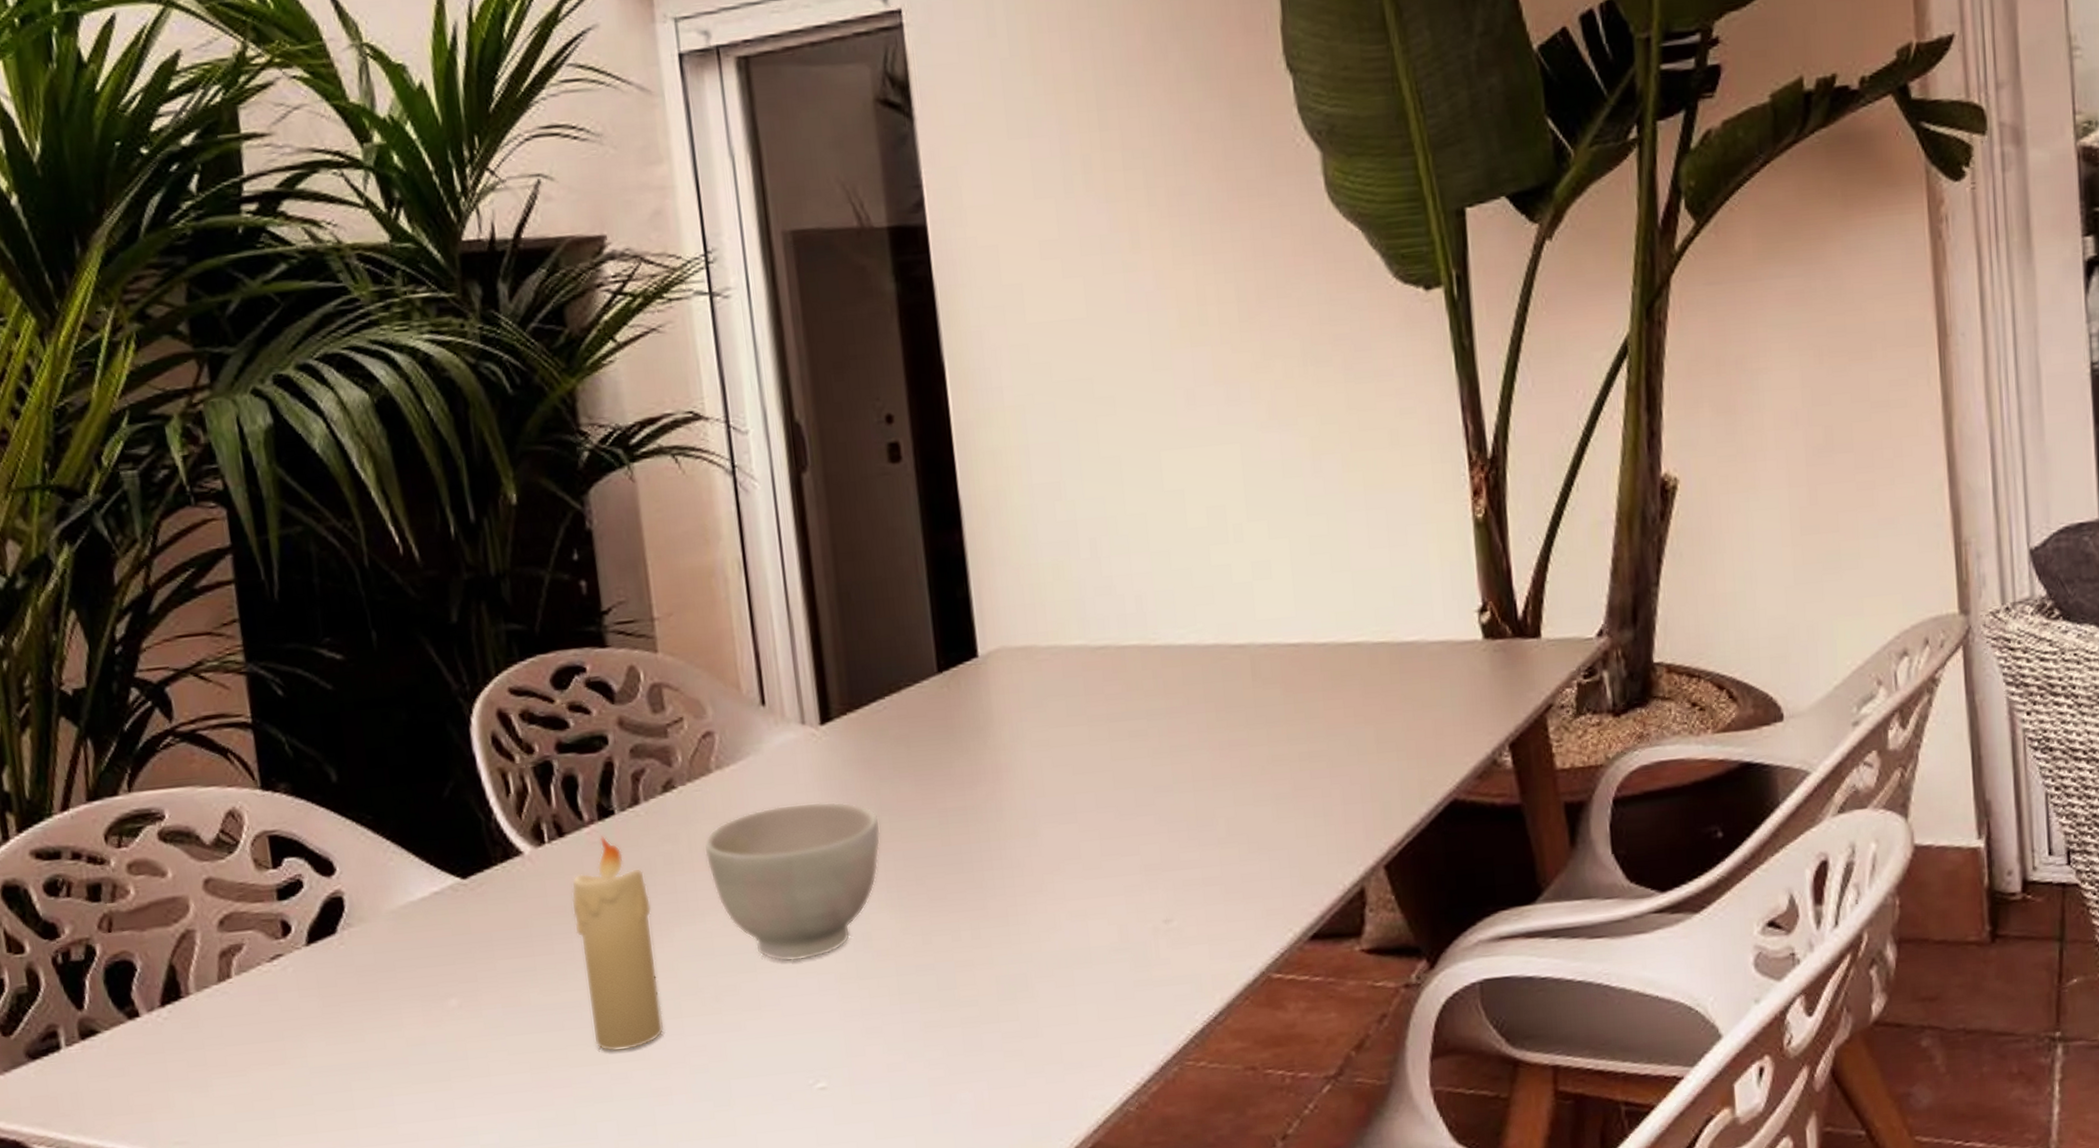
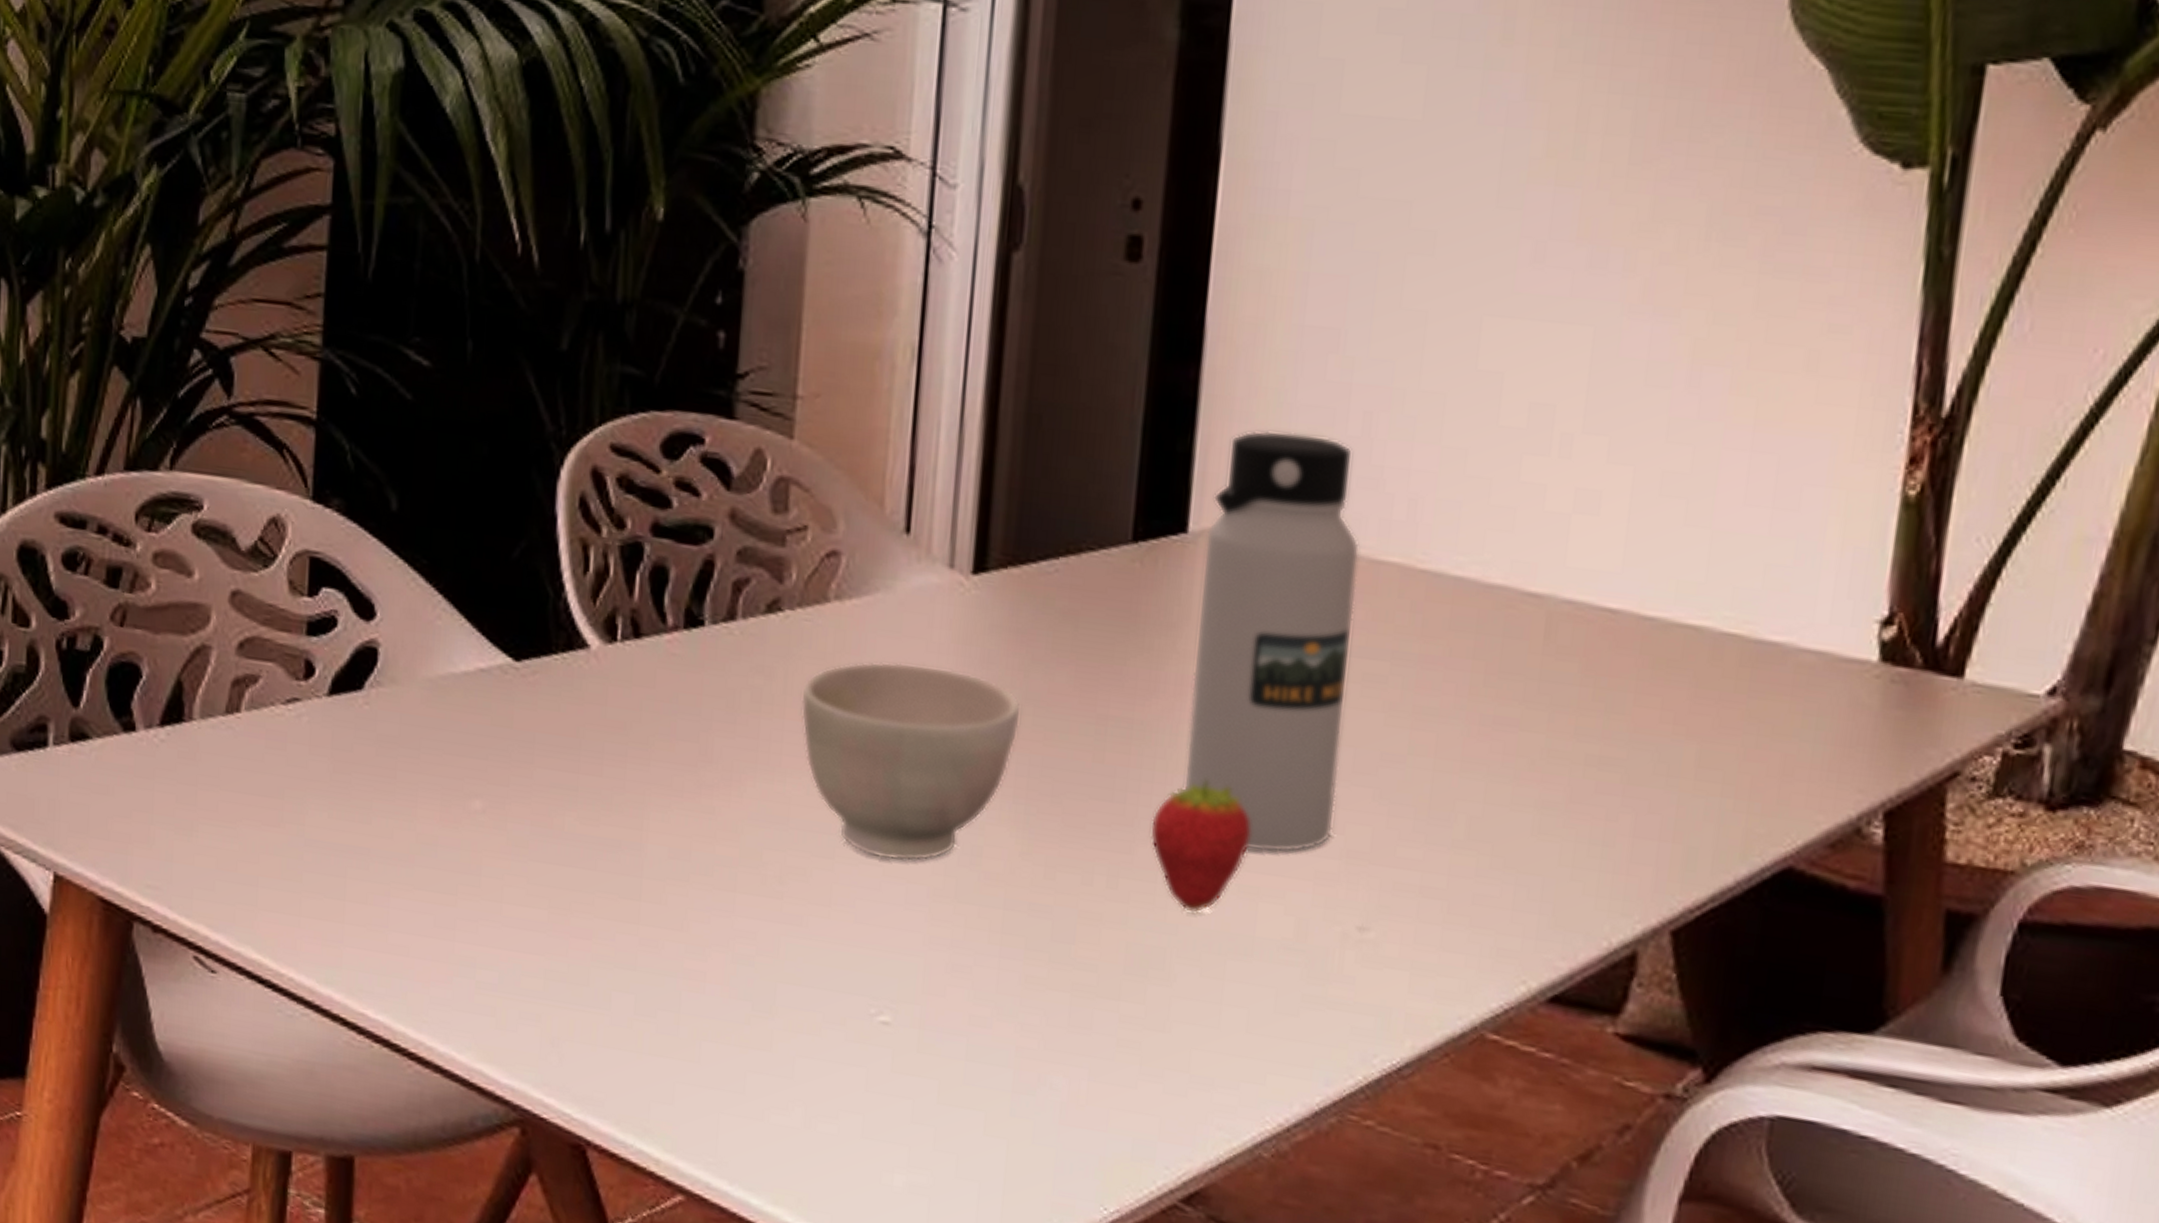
candle: present [571,836,664,1052] -> none [628,648,726,916]
water bottle: none [992,563,1131,884] -> present [1183,430,1360,853]
fruit: none [995,839,1072,942] -> present [1149,780,1251,914]

